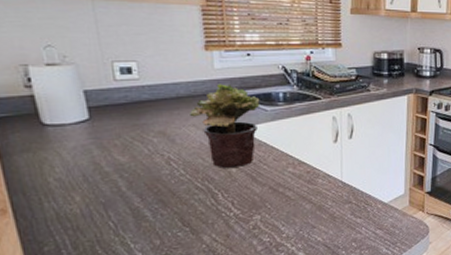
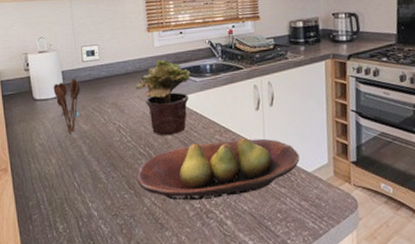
utensil holder: none [71,100,113,167] -> present [53,78,81,134]
fruit bowl: none [192,170,377,236] -> present [136,137,300,201]

